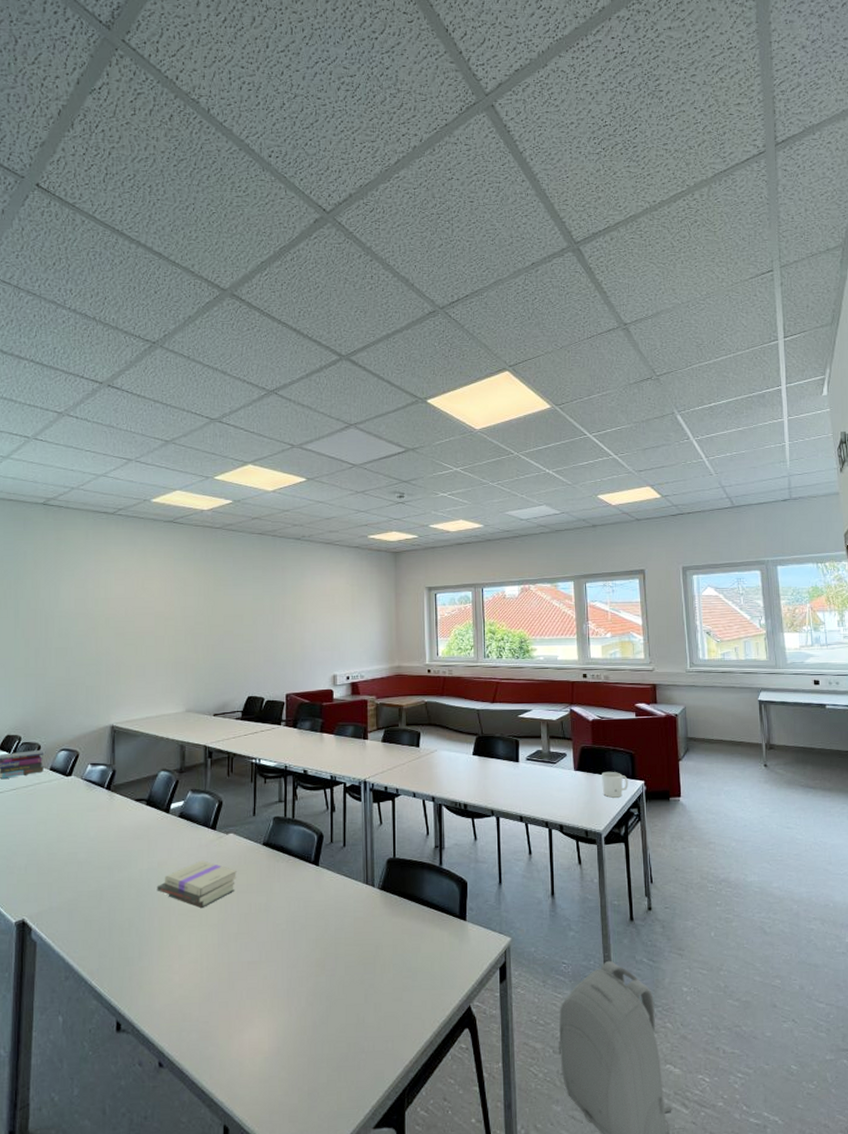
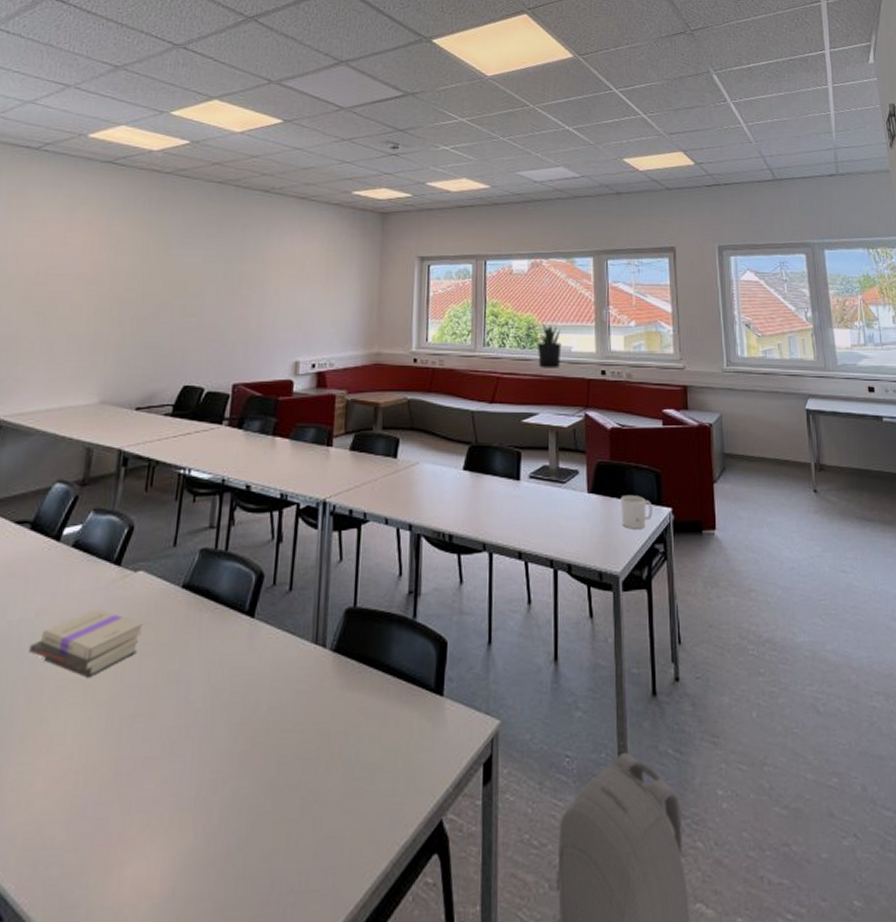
planter: none [528,636,549,675] -> present [537,322,562,370]

